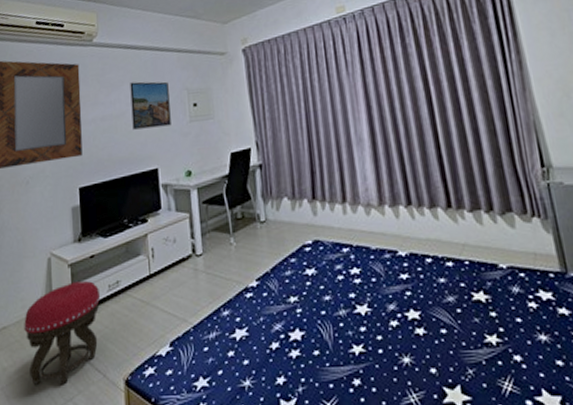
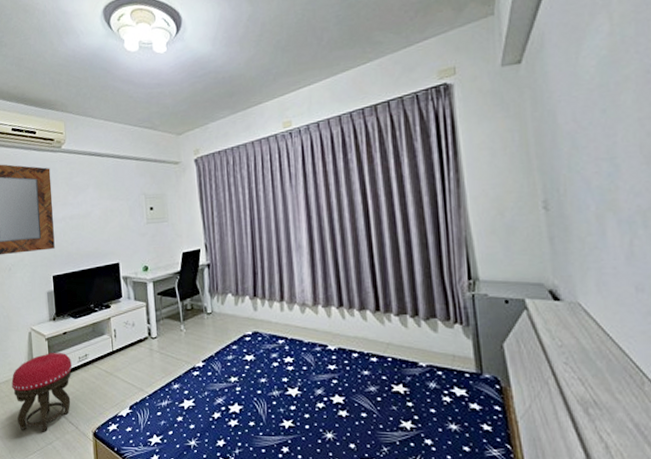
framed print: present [130,81,171,130] -> none [94,186,131,228]

